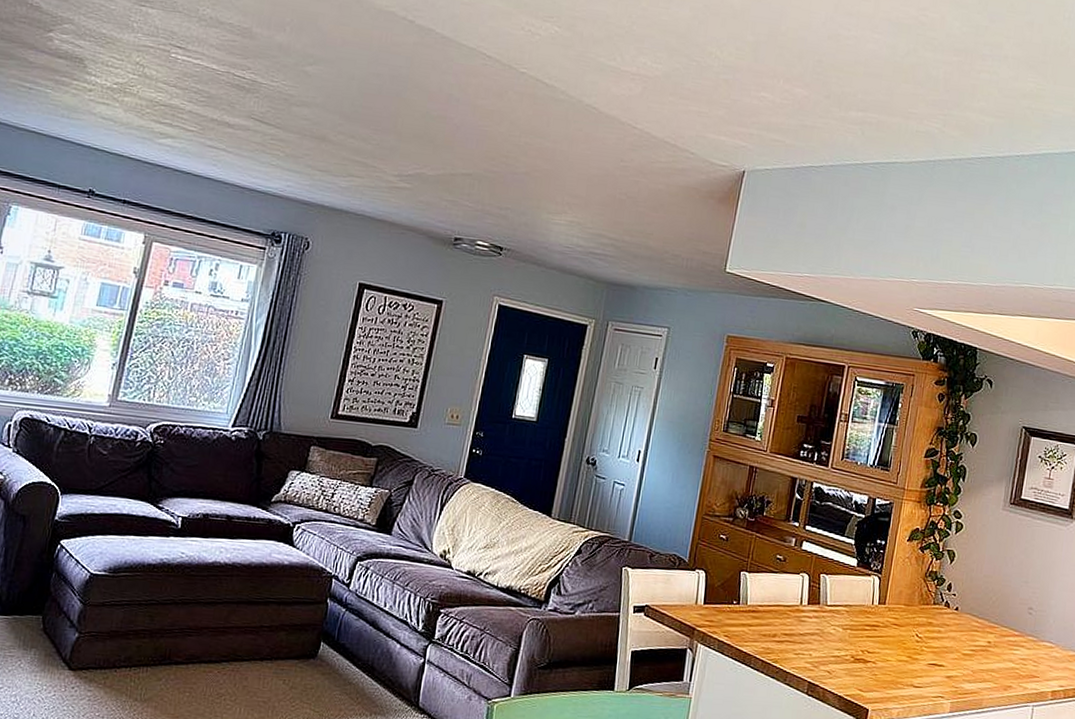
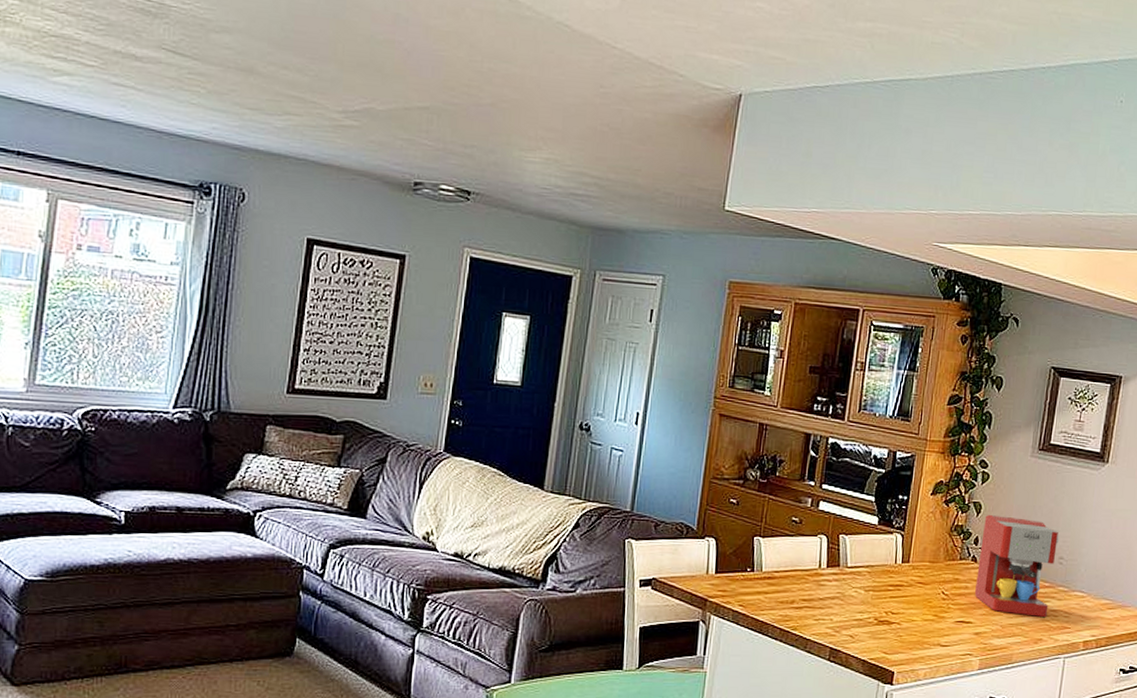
coffee maker: none [947,562,1029,665] -> present [975,514,1059,617]

